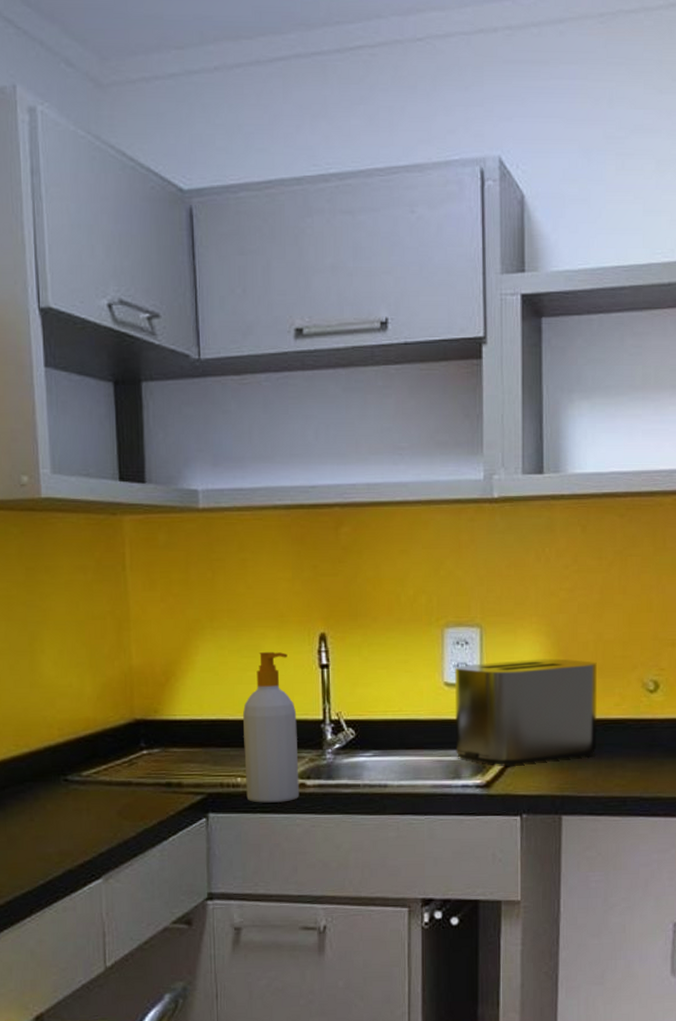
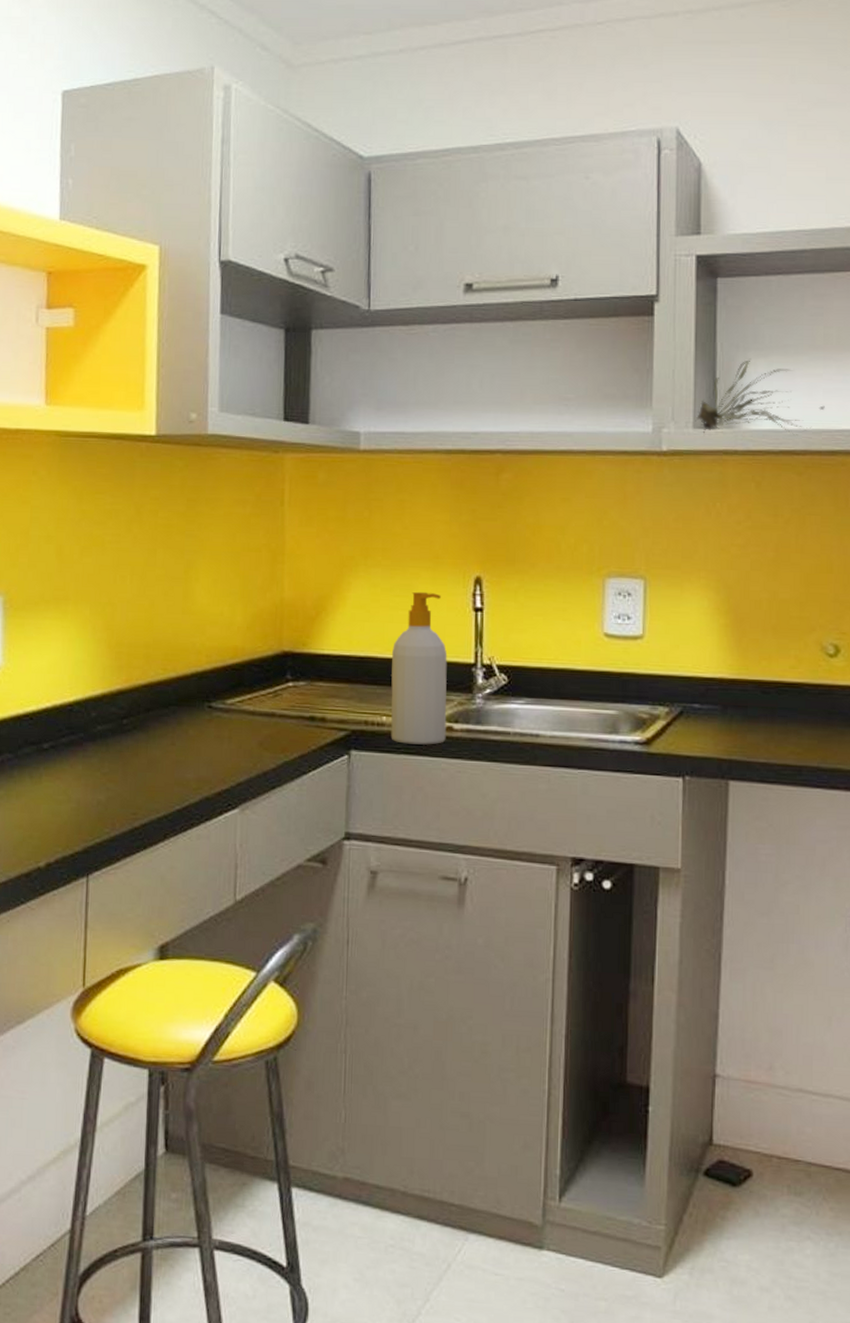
toaster: present [454,658,598,767] -> none [614,614,771,725]
plant: none [524,401,644,479] -> present [695,358,825,435]

